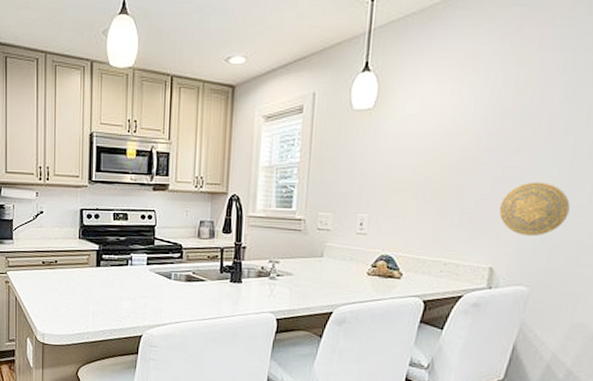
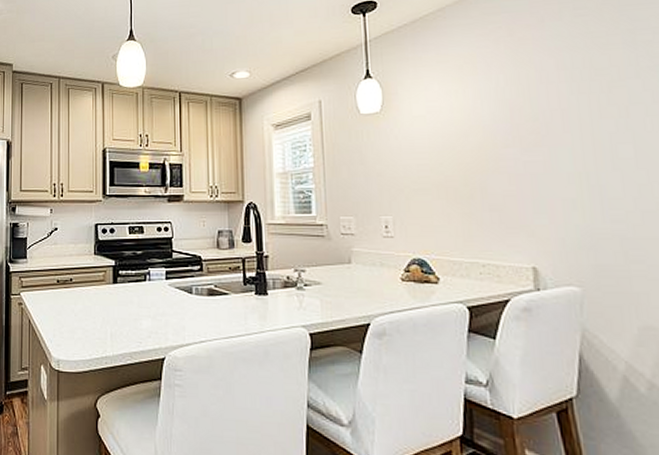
decorative plate: present [498,182,570,237] -> none [528,175,605,233]

